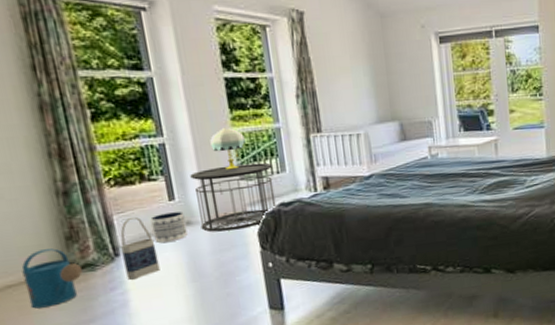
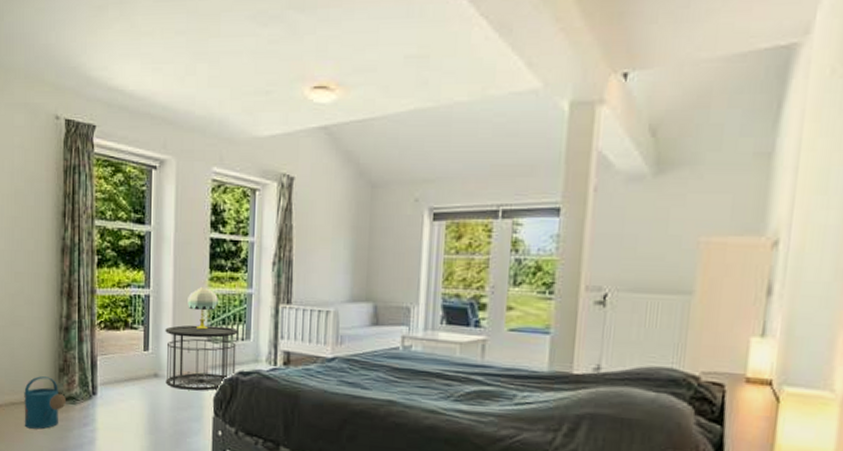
bag: present [120,217,160,280] -> none [98,360,126,420]
planter: present [150,212,188,243] -> none [126,362,154,391]

